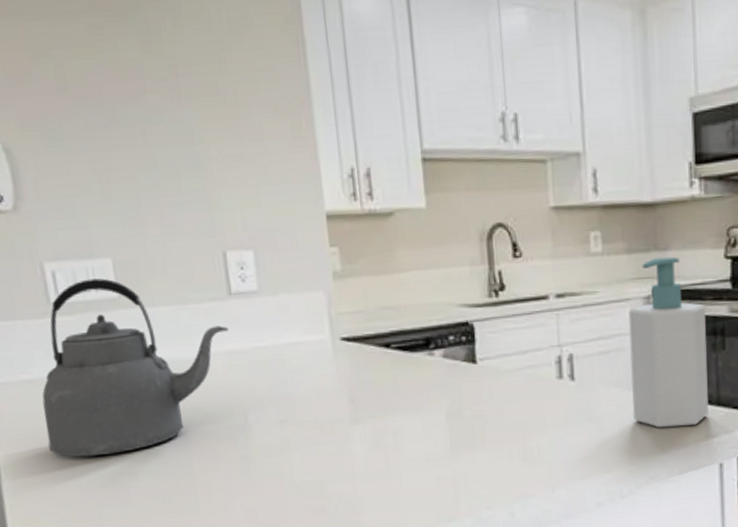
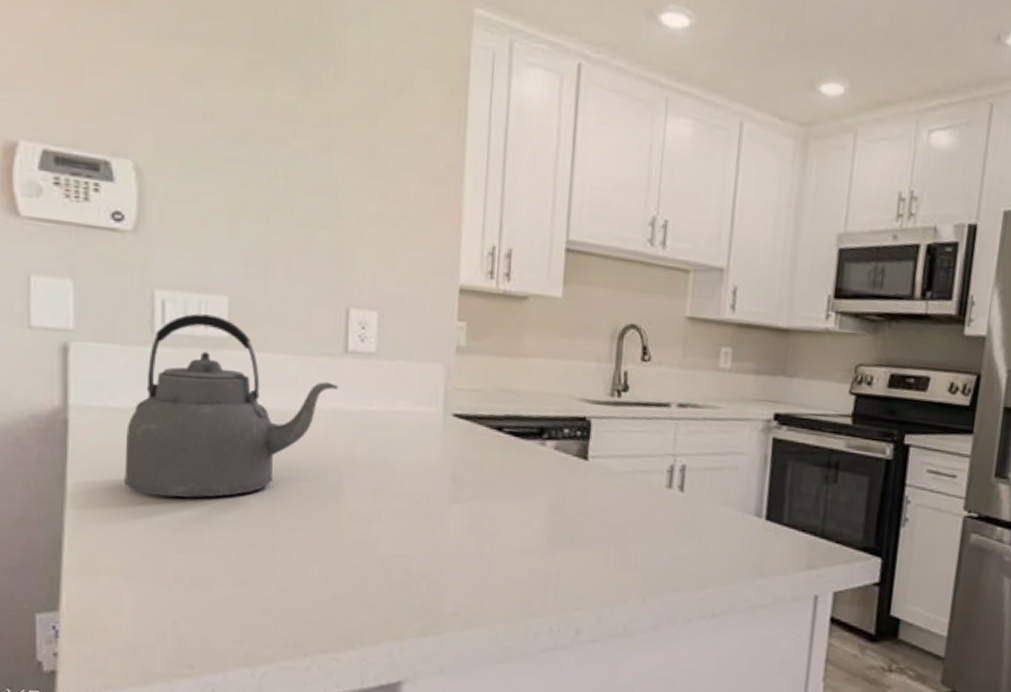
soap bottle: present [628,256,709,428] -> none [737,382,823,554]

